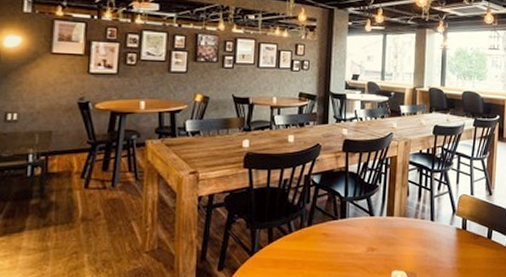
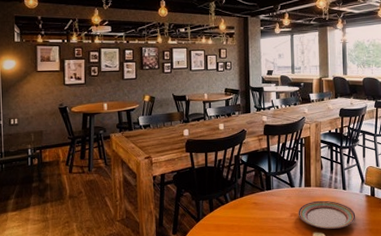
plate: none [376,233,444,267] -> present [298,200,356,229]

